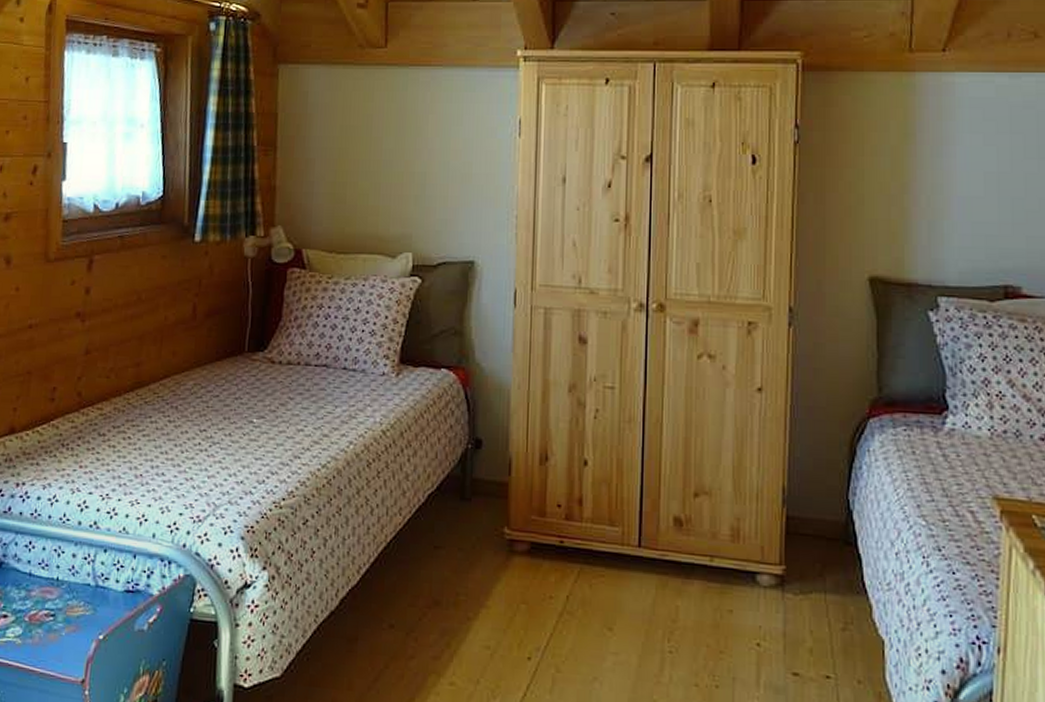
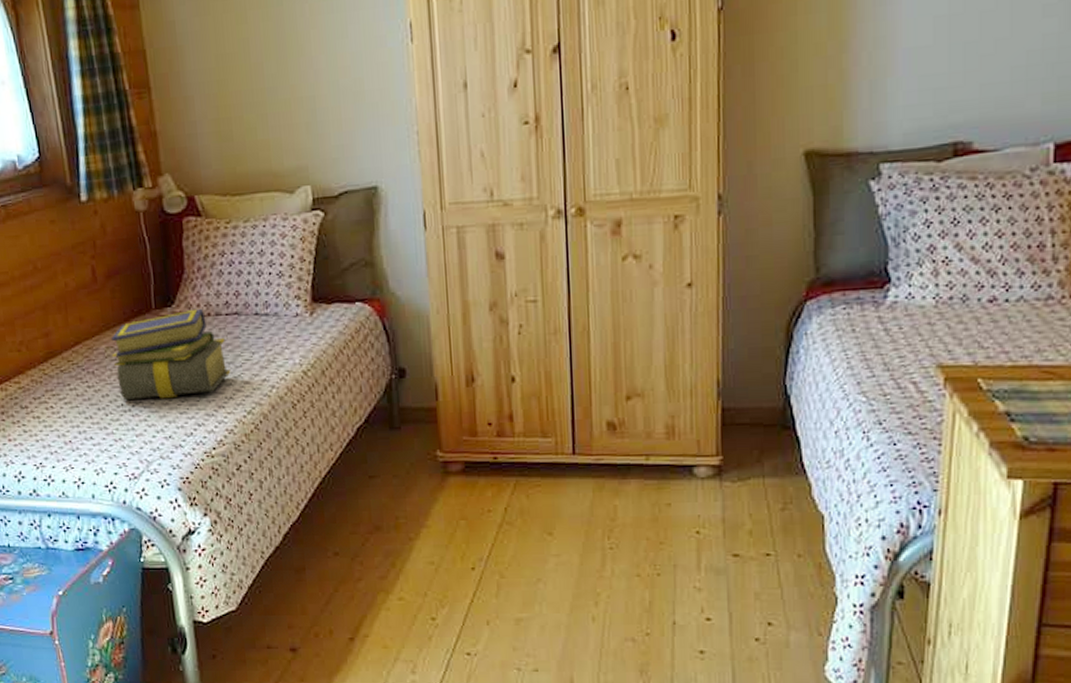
stack of books: none [197,356,312,443] -> present [111,308,231,401]

